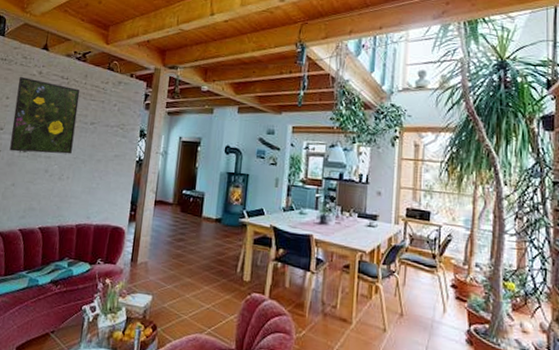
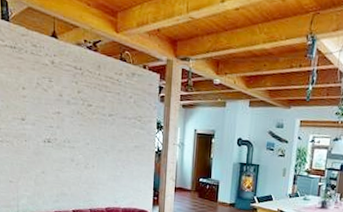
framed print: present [9,77,80,154] -> none [32,66,95,145]

